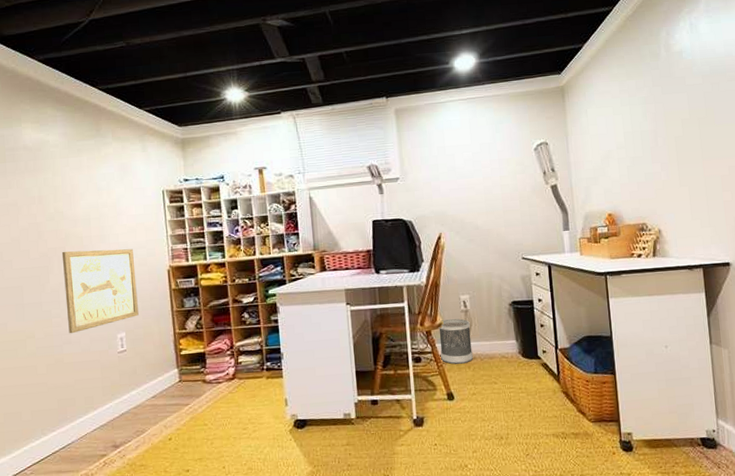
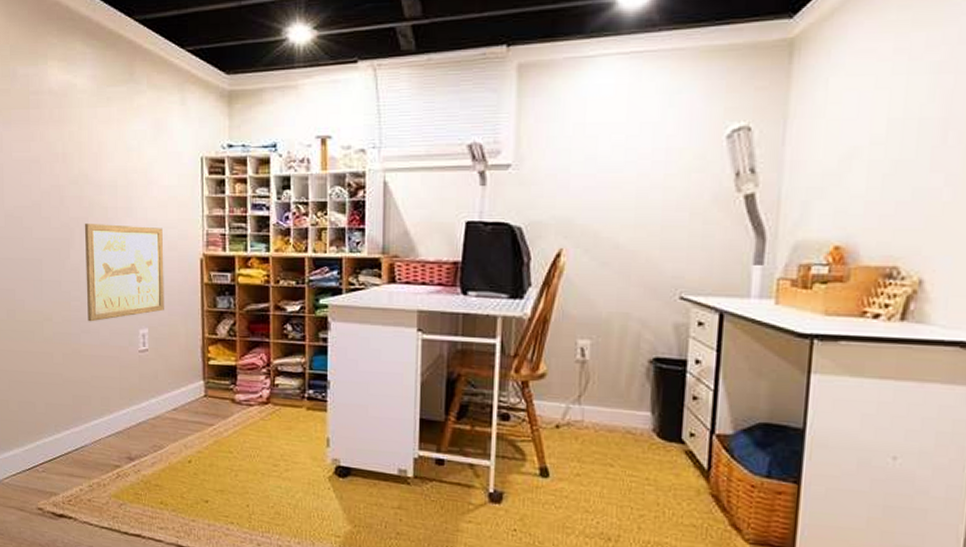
wastebasket: present [438,318,473,364] -> none [538,369,586,432]

